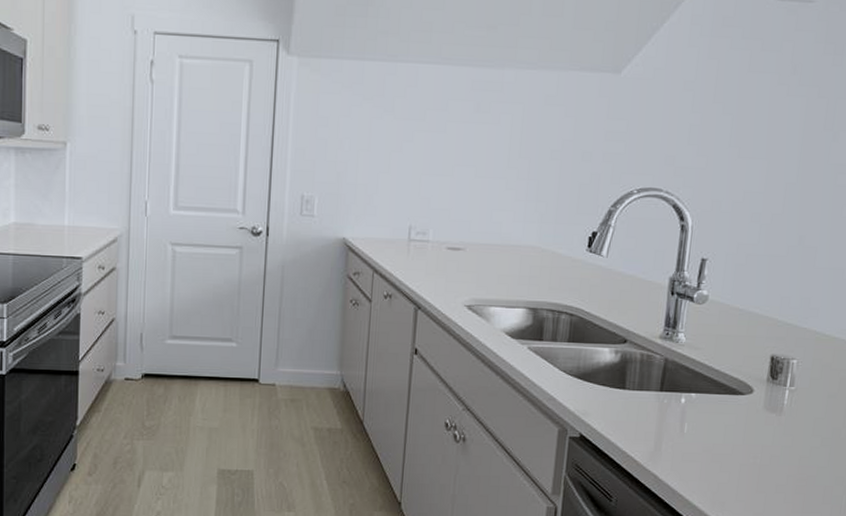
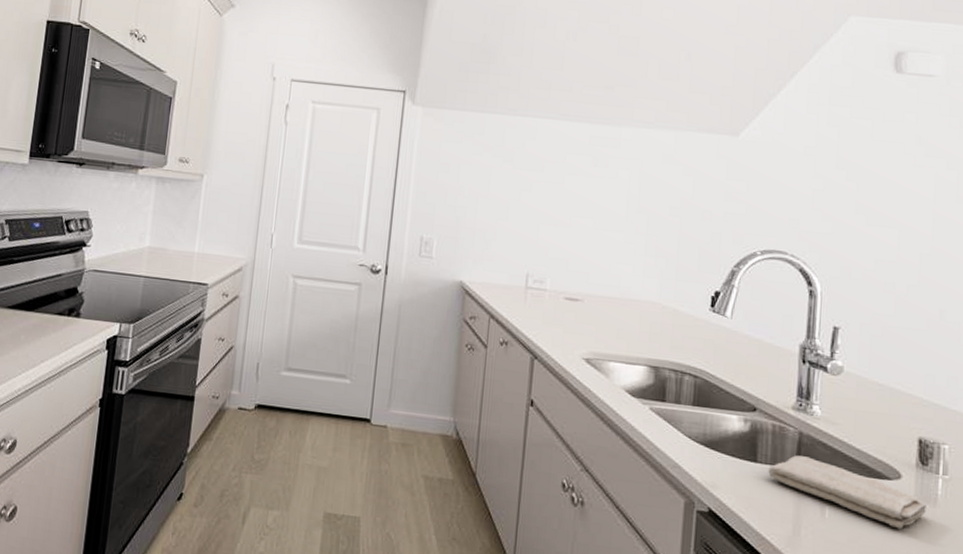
washcloth: none [635,380,773,437] -> present [768,455,926,530]

